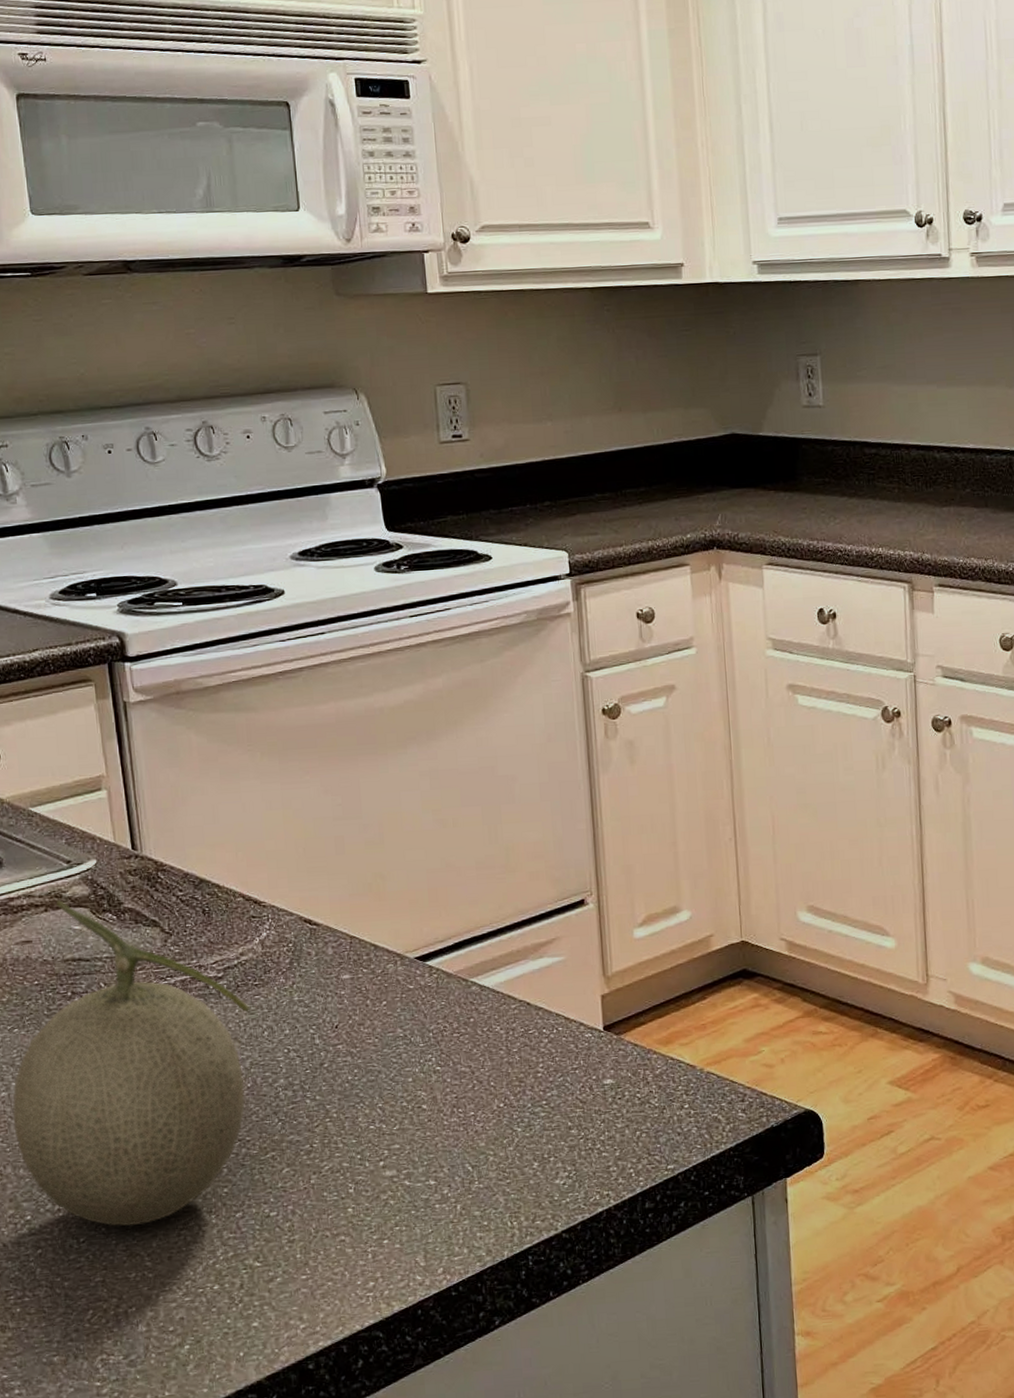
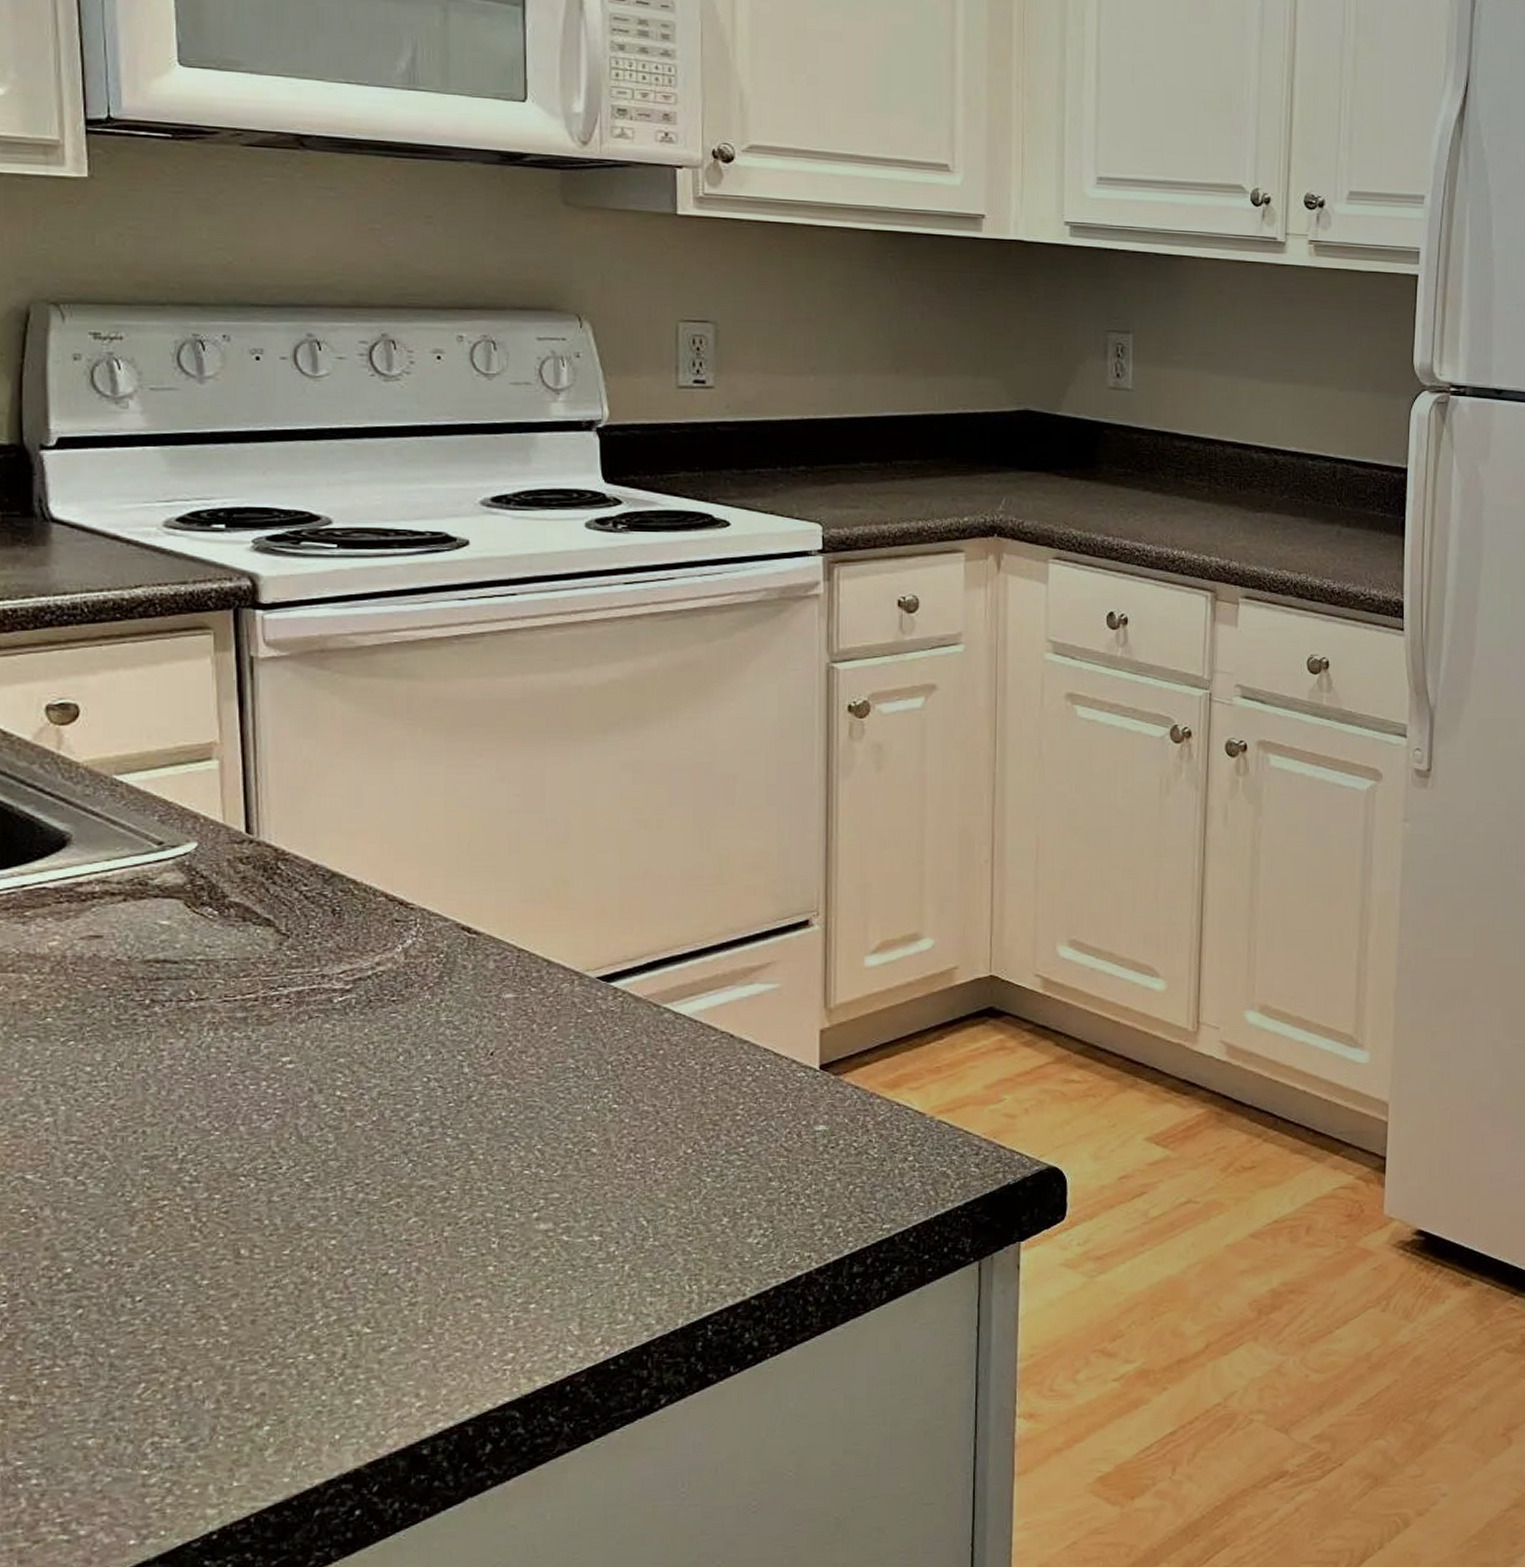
fruit: present [12,900,251,1226] -> none [58,889,385,1283]

